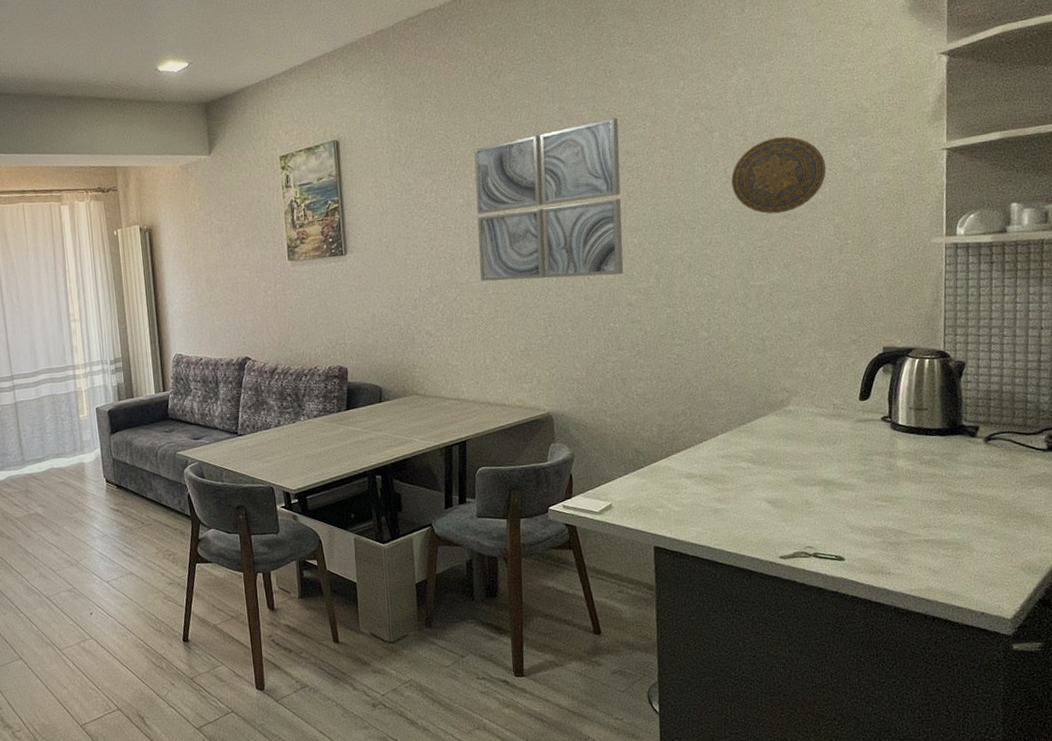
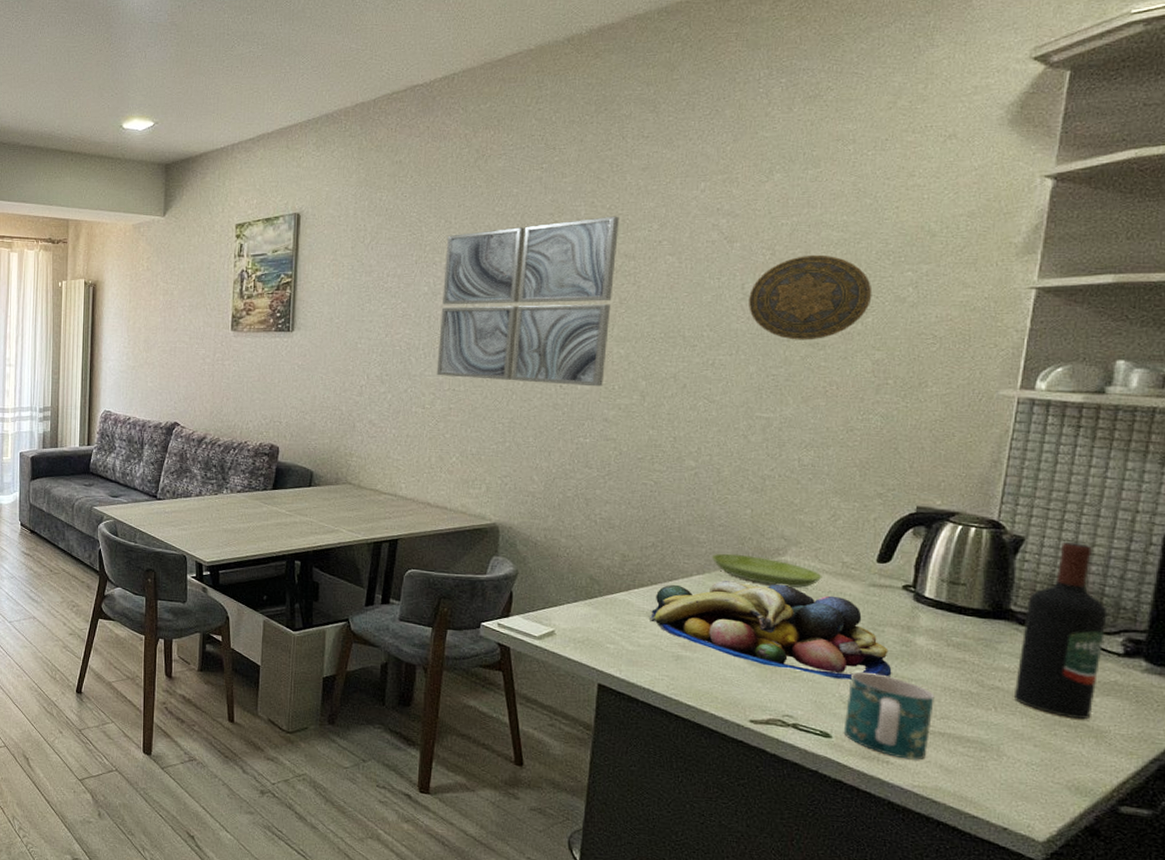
fruit bowl: none [688,431,883,508] -> present [650,580,892,680]
saucer: none [731,409,820,434] -> present [711,553,822,588]
mug: none [852,497,918,568] -> present [843,671,935,760]
wine bottle: none [974,360,1032,510] -> present [1013,541,1108,719]

